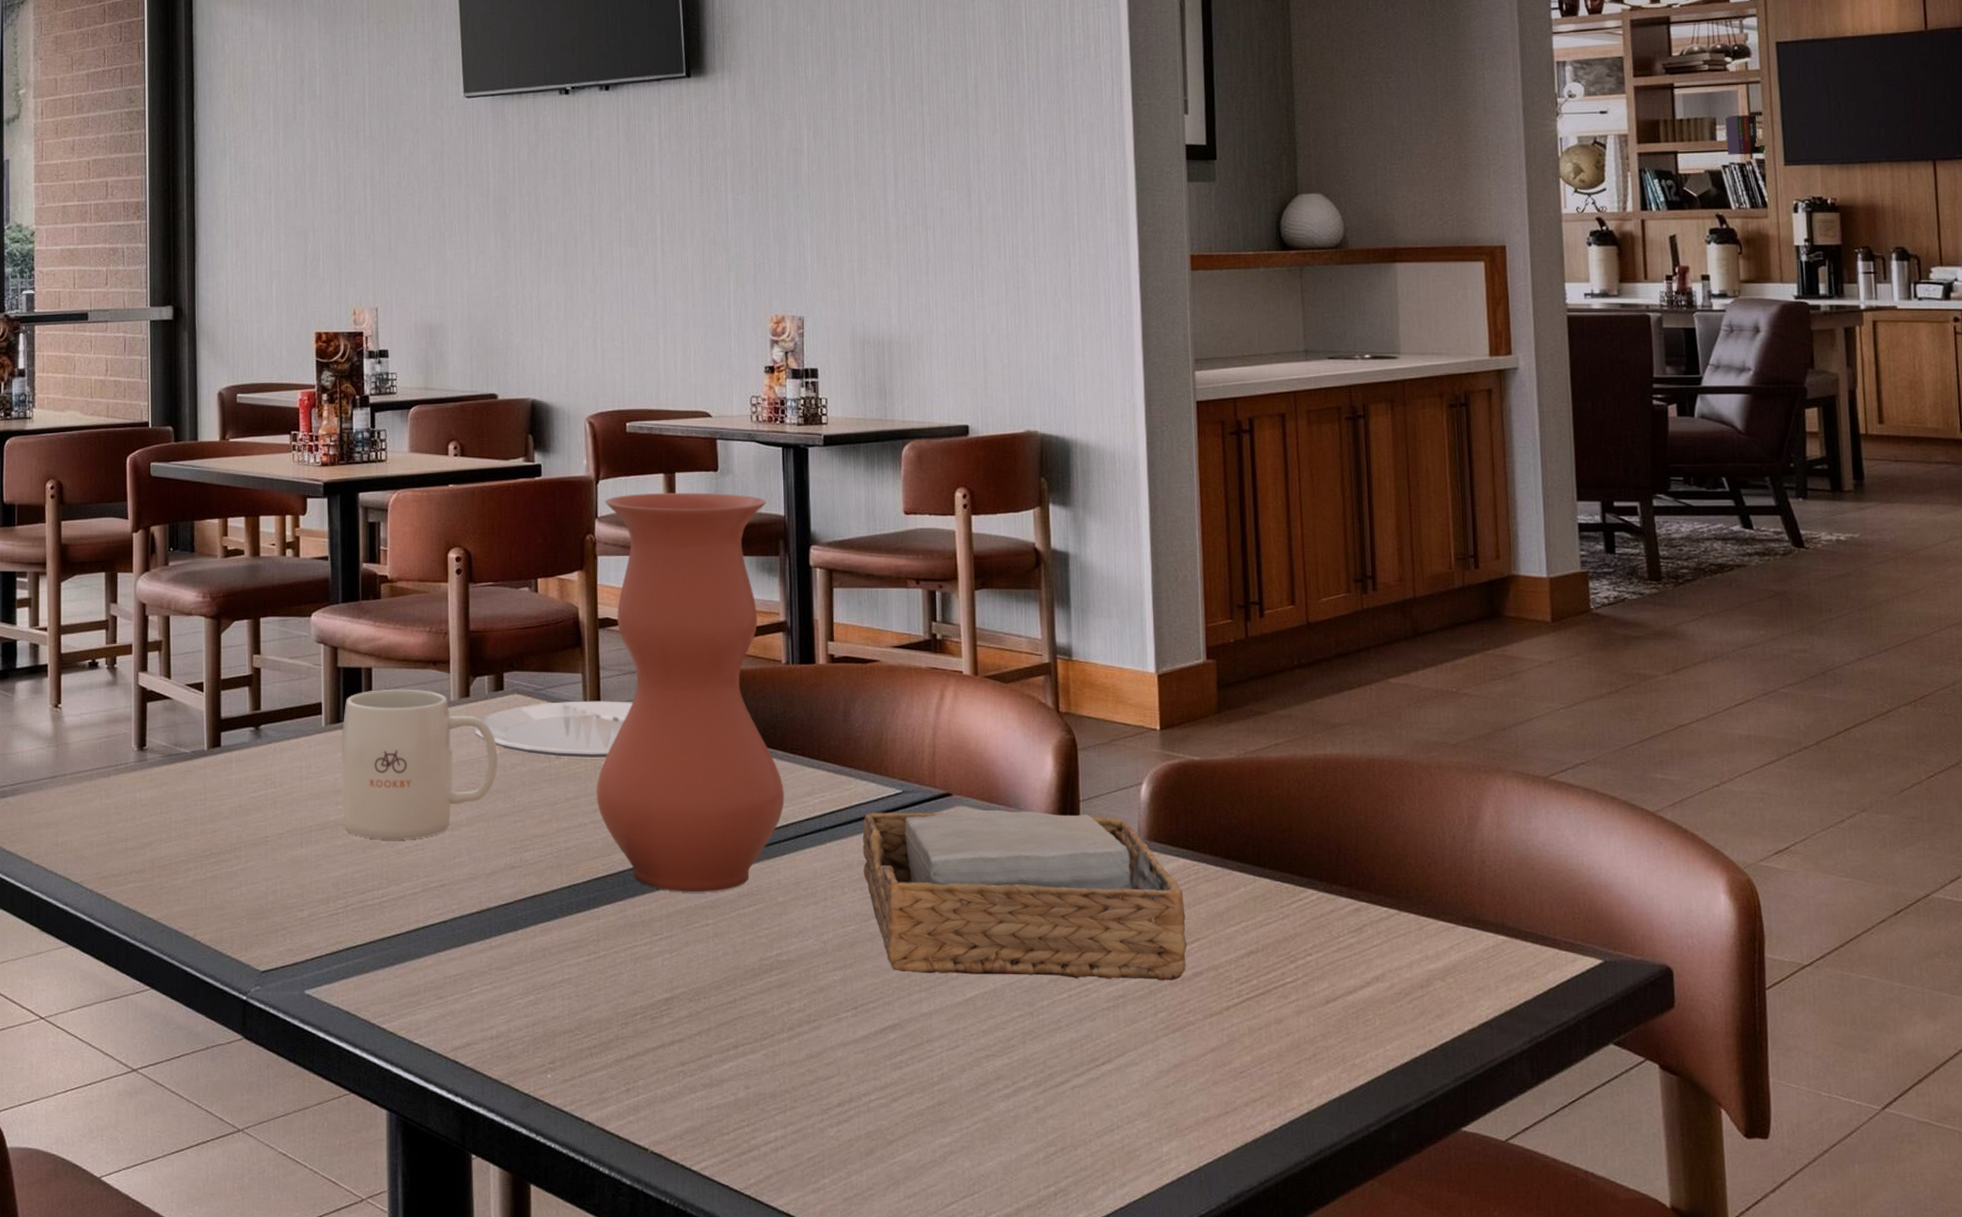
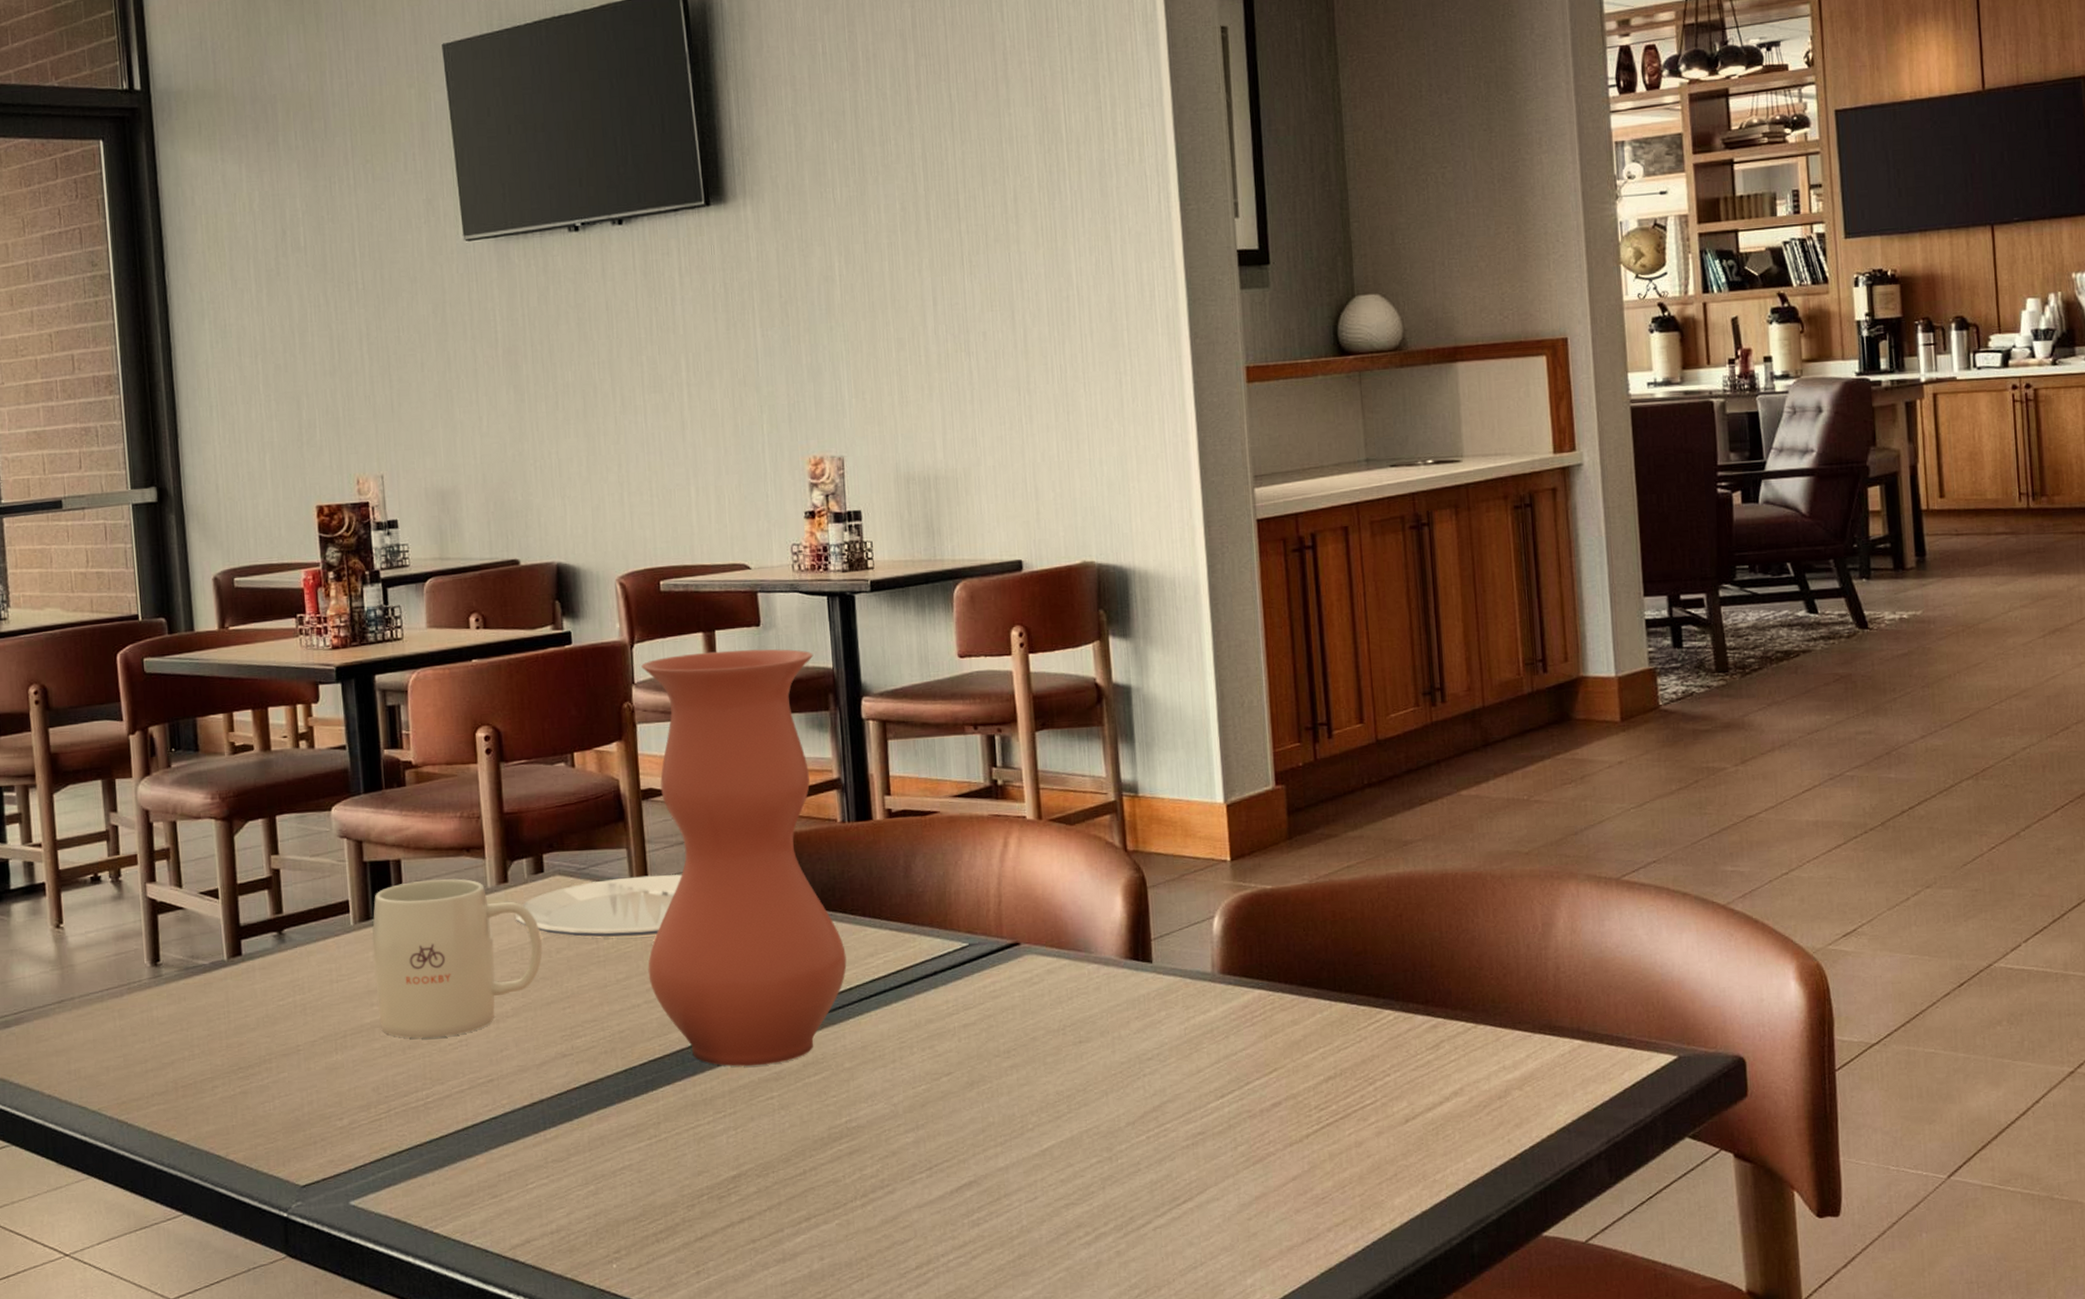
napkin holder: present [862,809,1187,981] -> none [929,952,1265,1128]
books: present [1724,115,1766,155] -> none [1785,187,1827,231]

